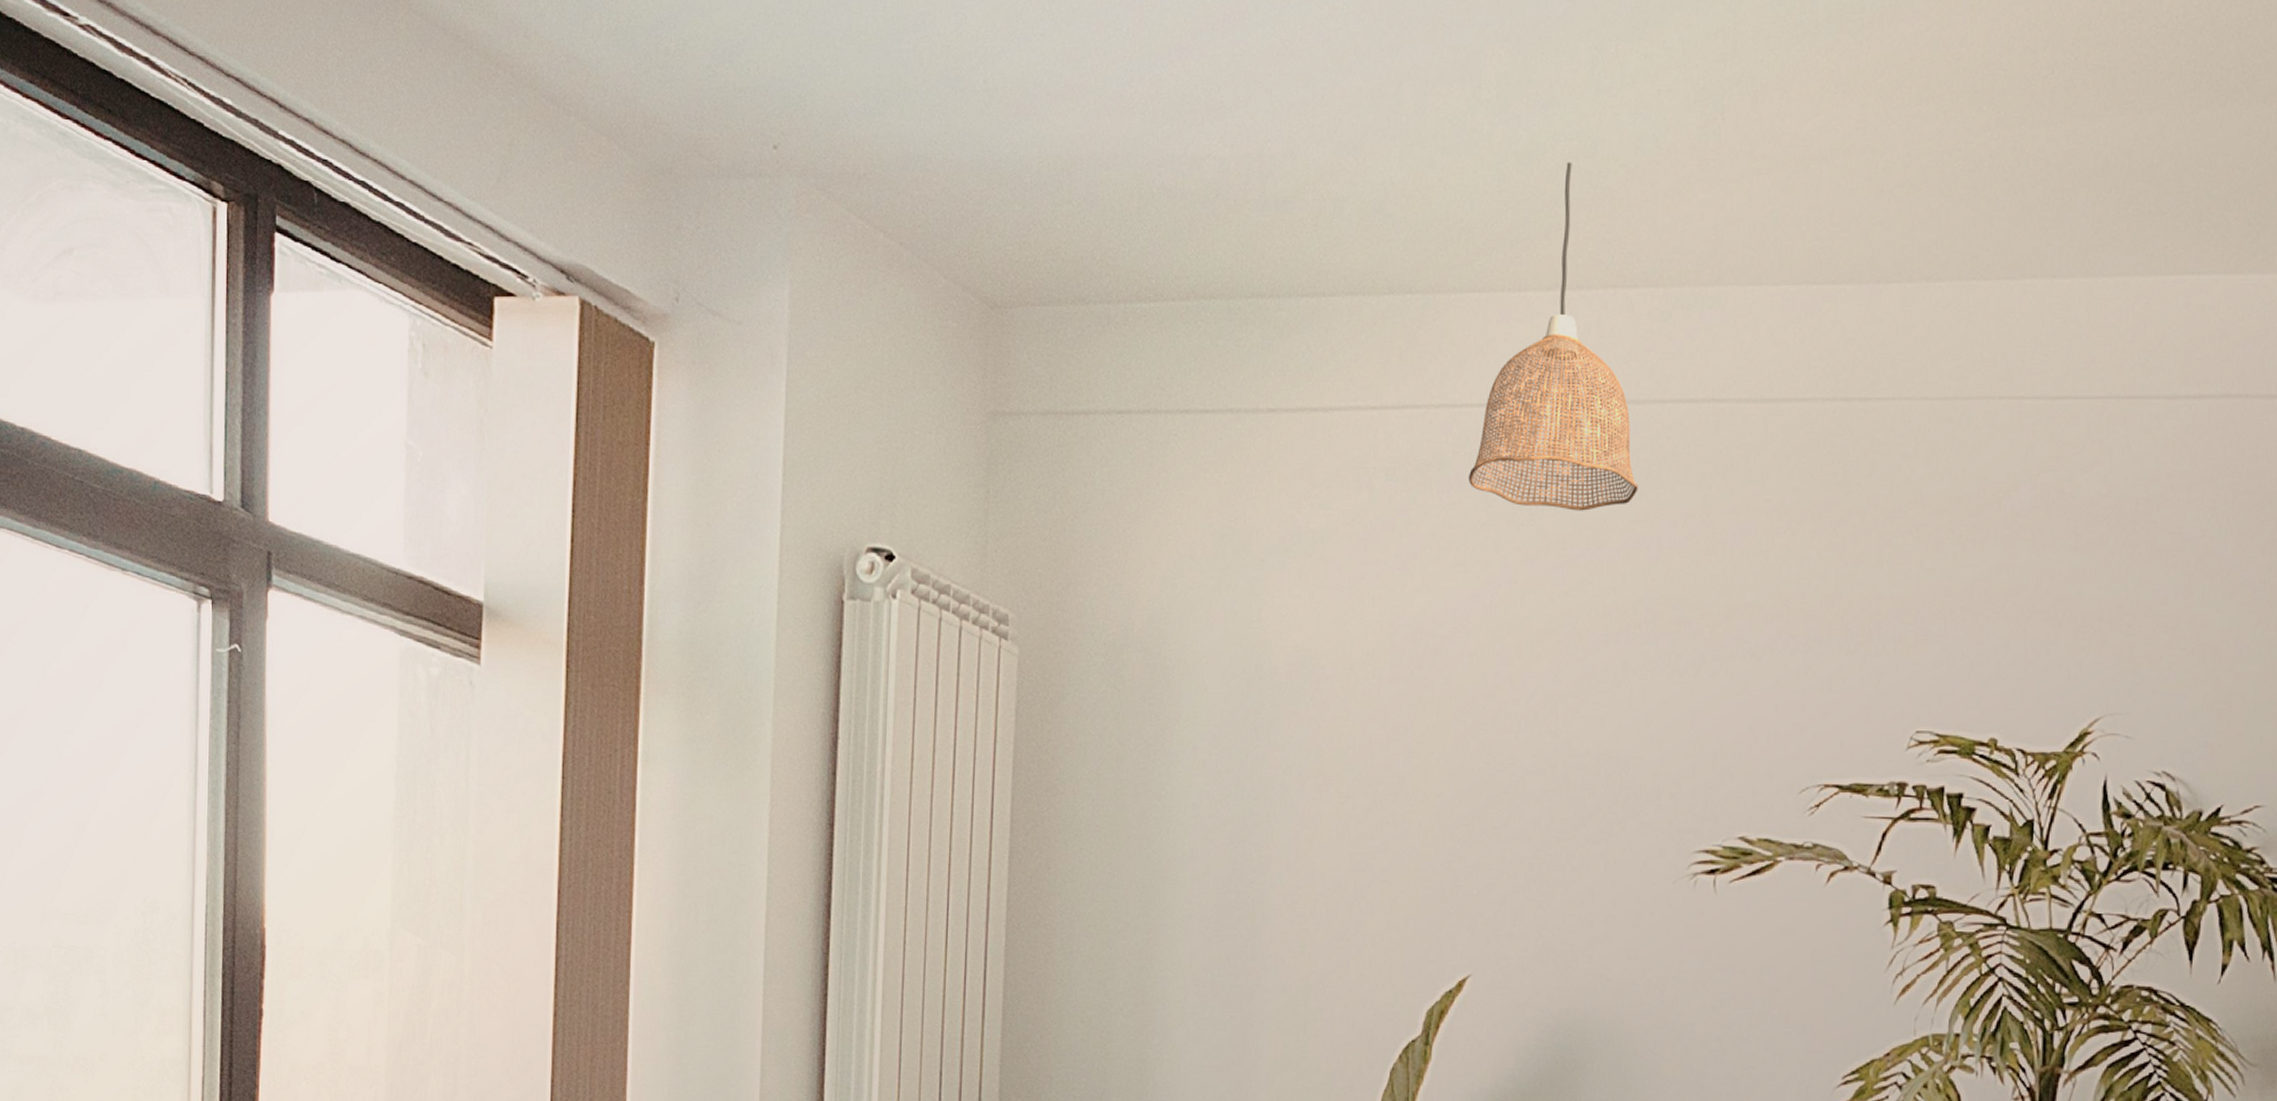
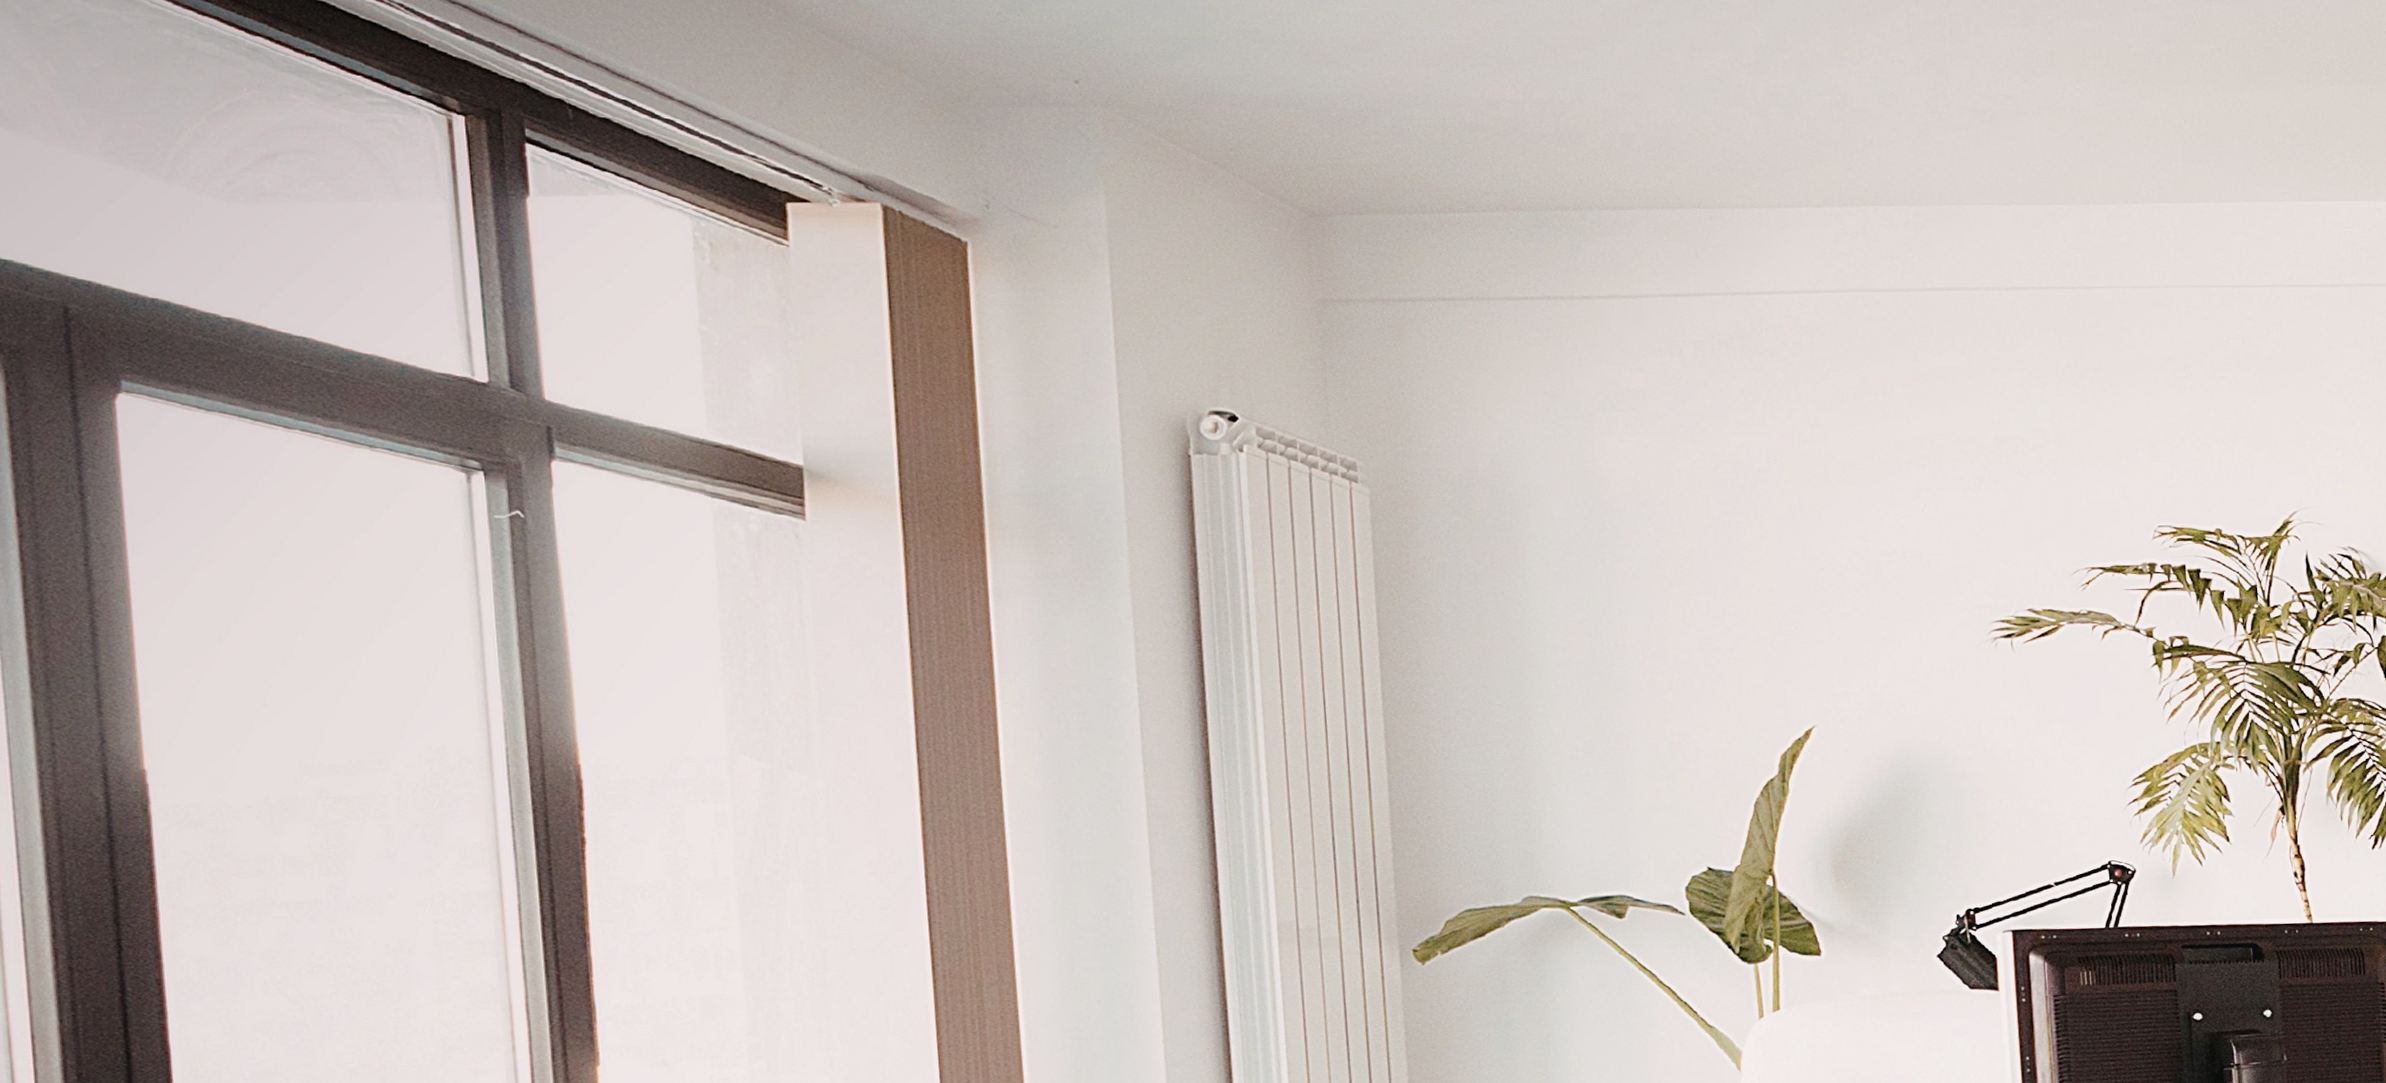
pendant lamp: present [1469,162,1639,511] -> none [1767,112,1913,371]

